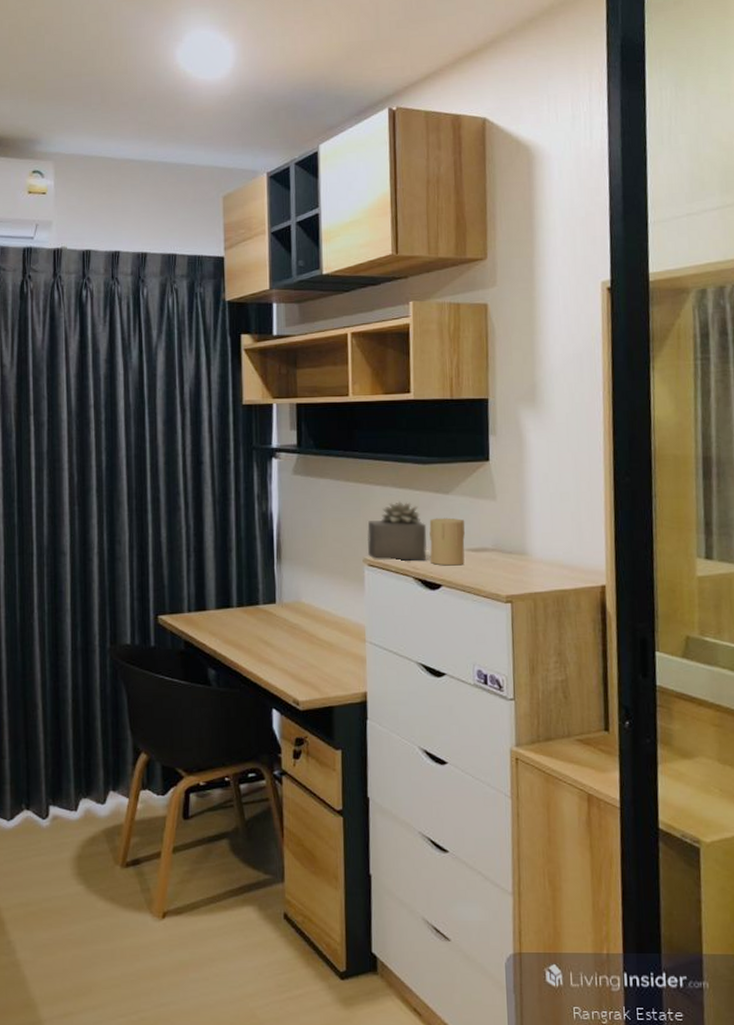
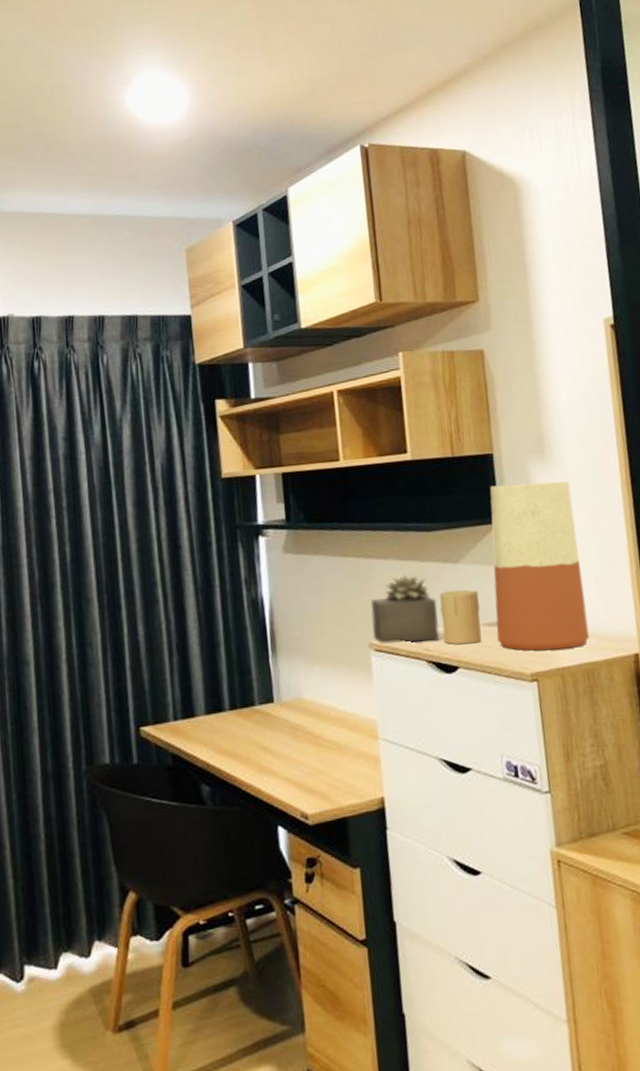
vase: none [478,427,562,577] -> present [490,481,590,651]

